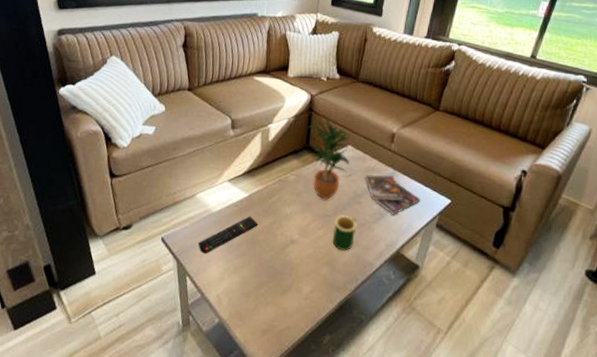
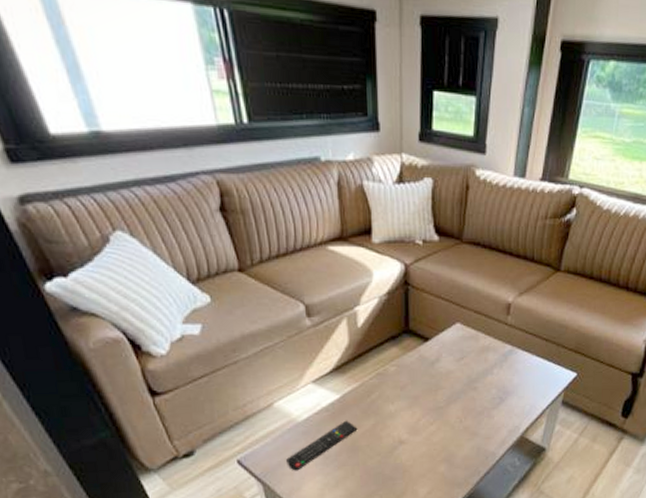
potted plant: present [307,114,350,200] -> none [405,288,460,390]
mug: present [332,215,357,251] -> none [447,405,474,444]
booklet: present [366,175,420,215] -> none [481,353,544,398]

